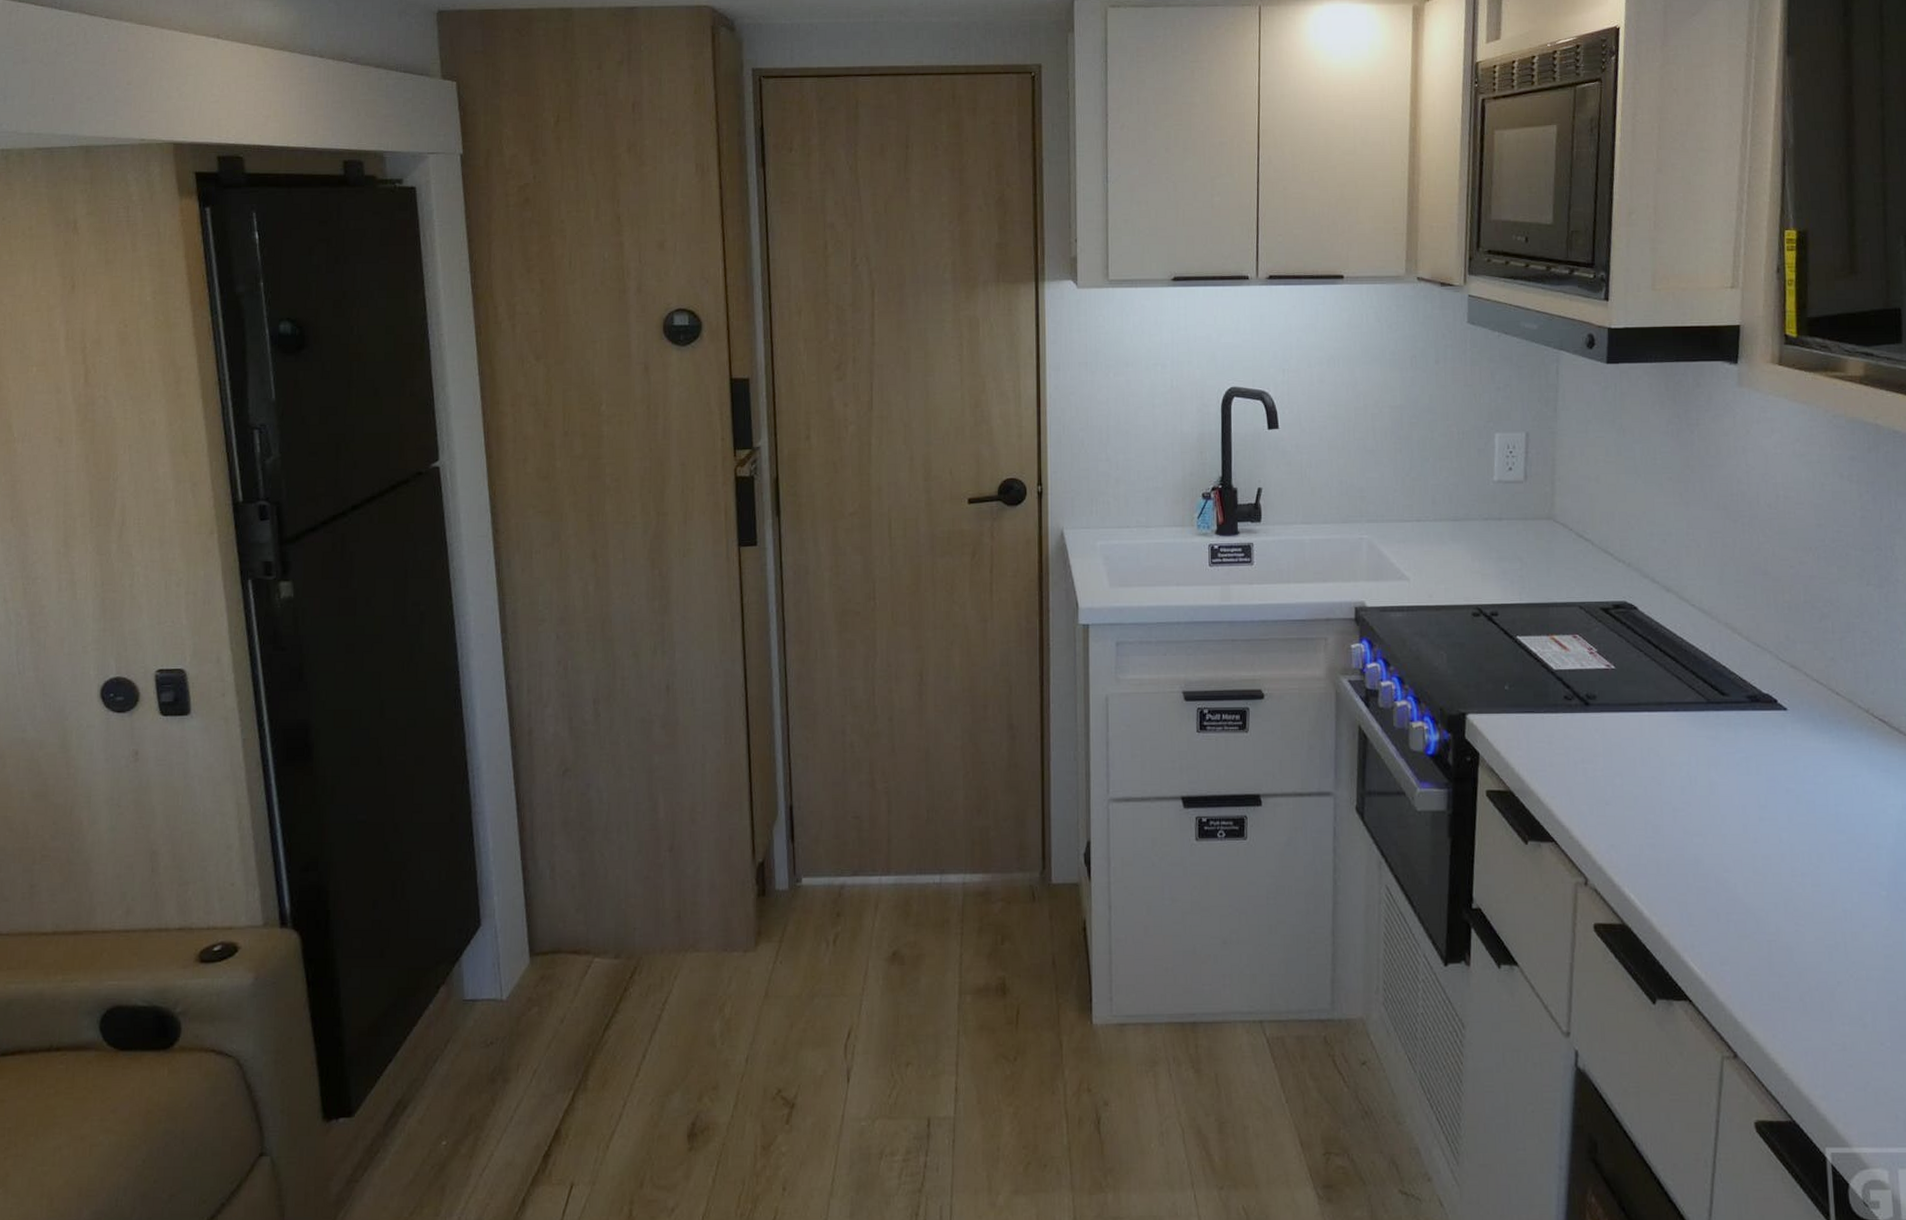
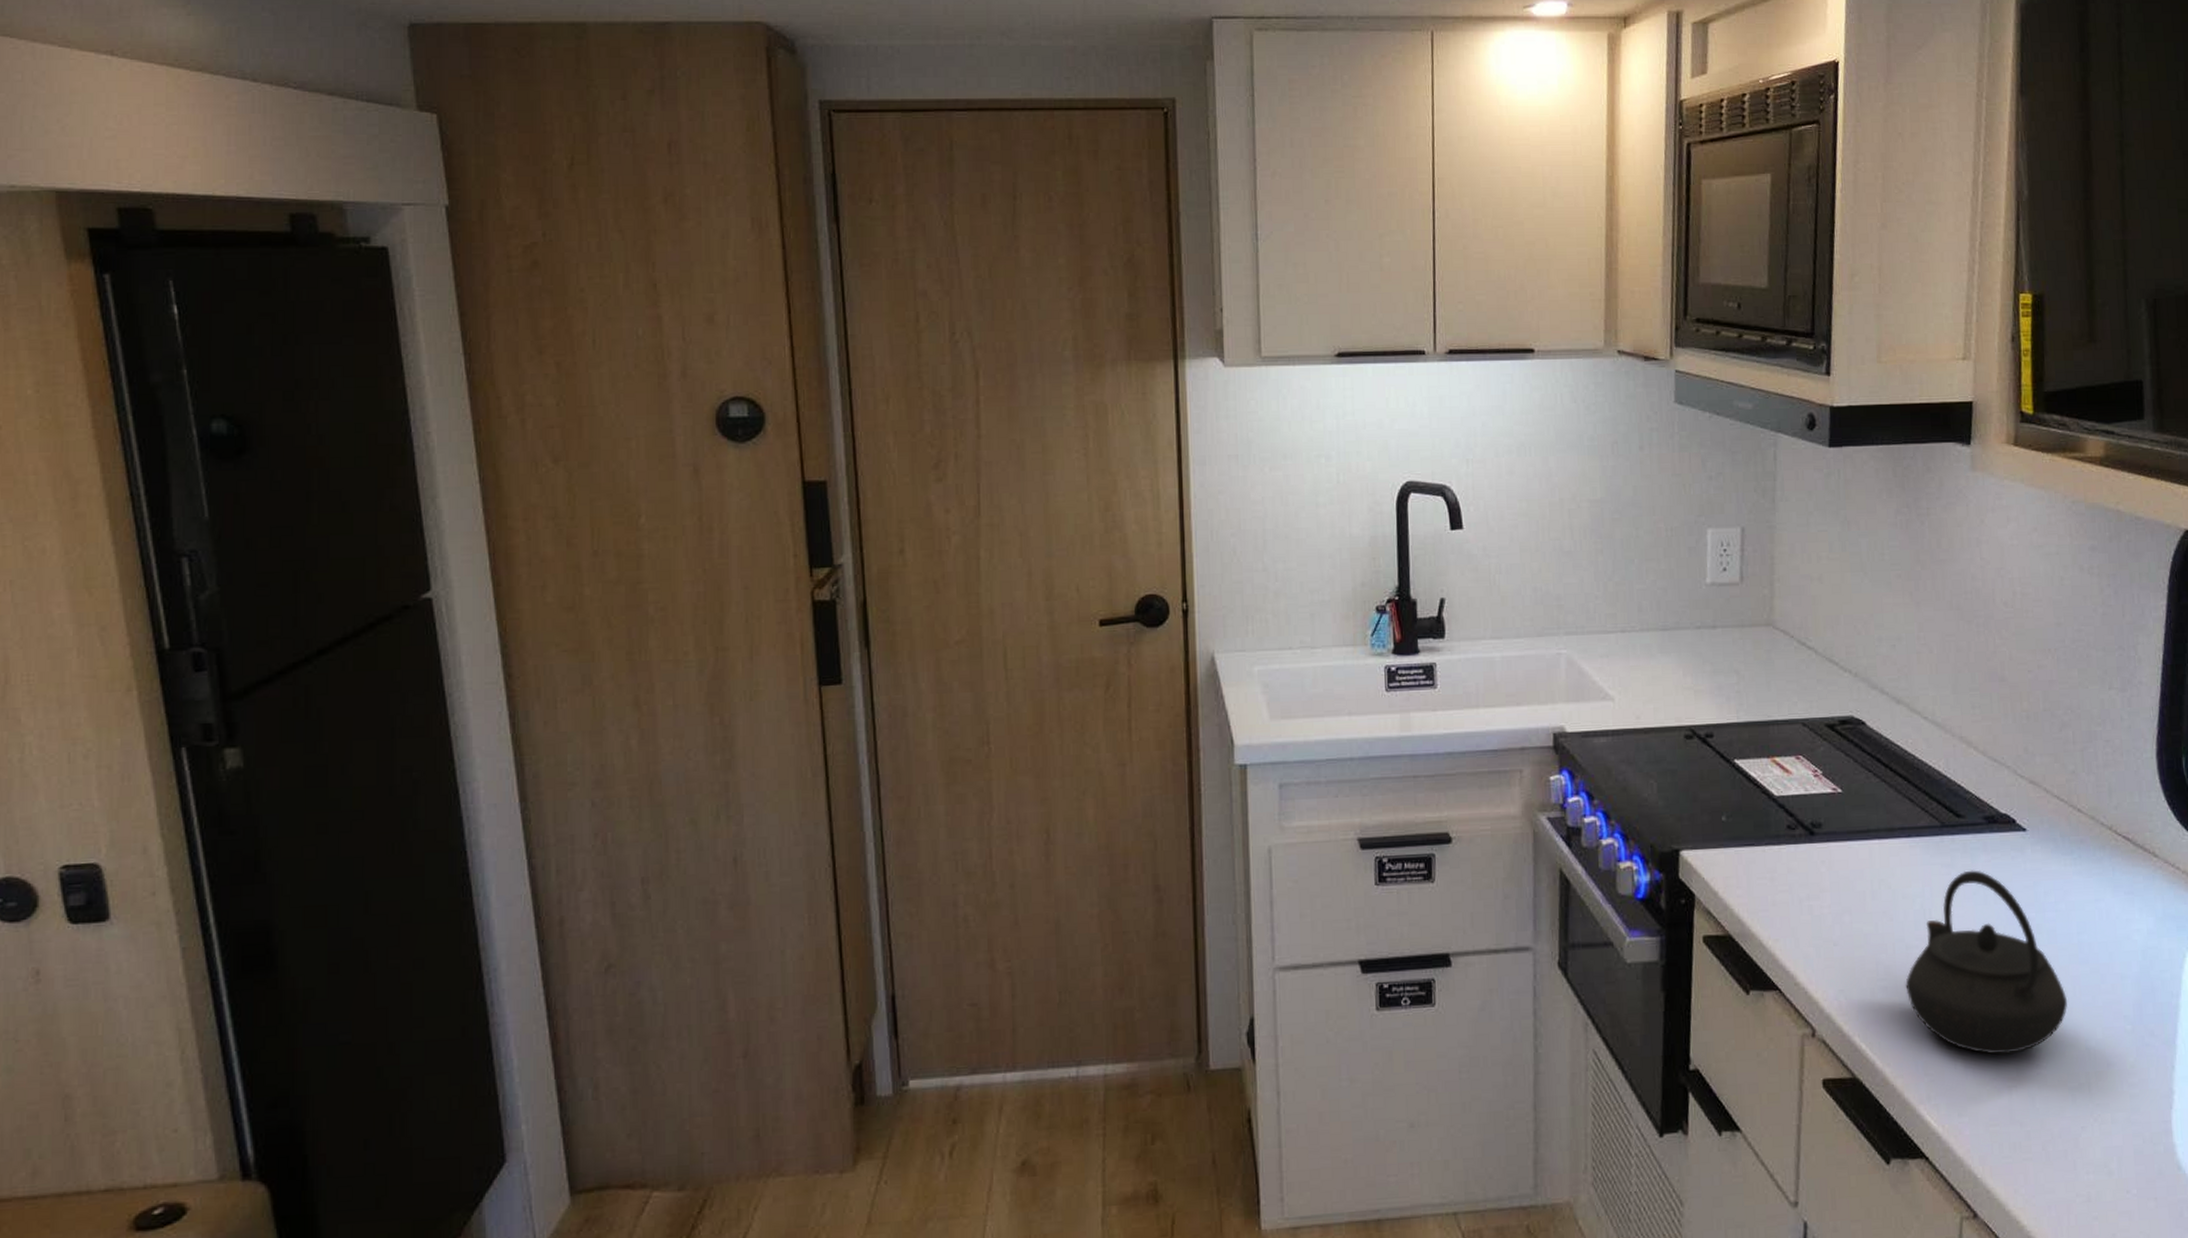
kettle: none [1672,743,1826,911] -> present [1905,870,2068,1055]

